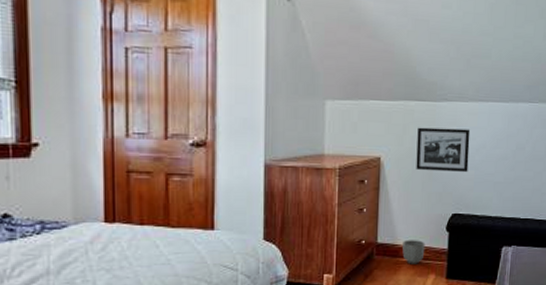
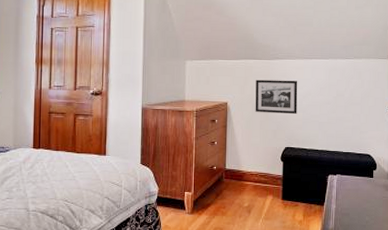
planter: present [402,240,425,264] -> none [246,167,264,187]

